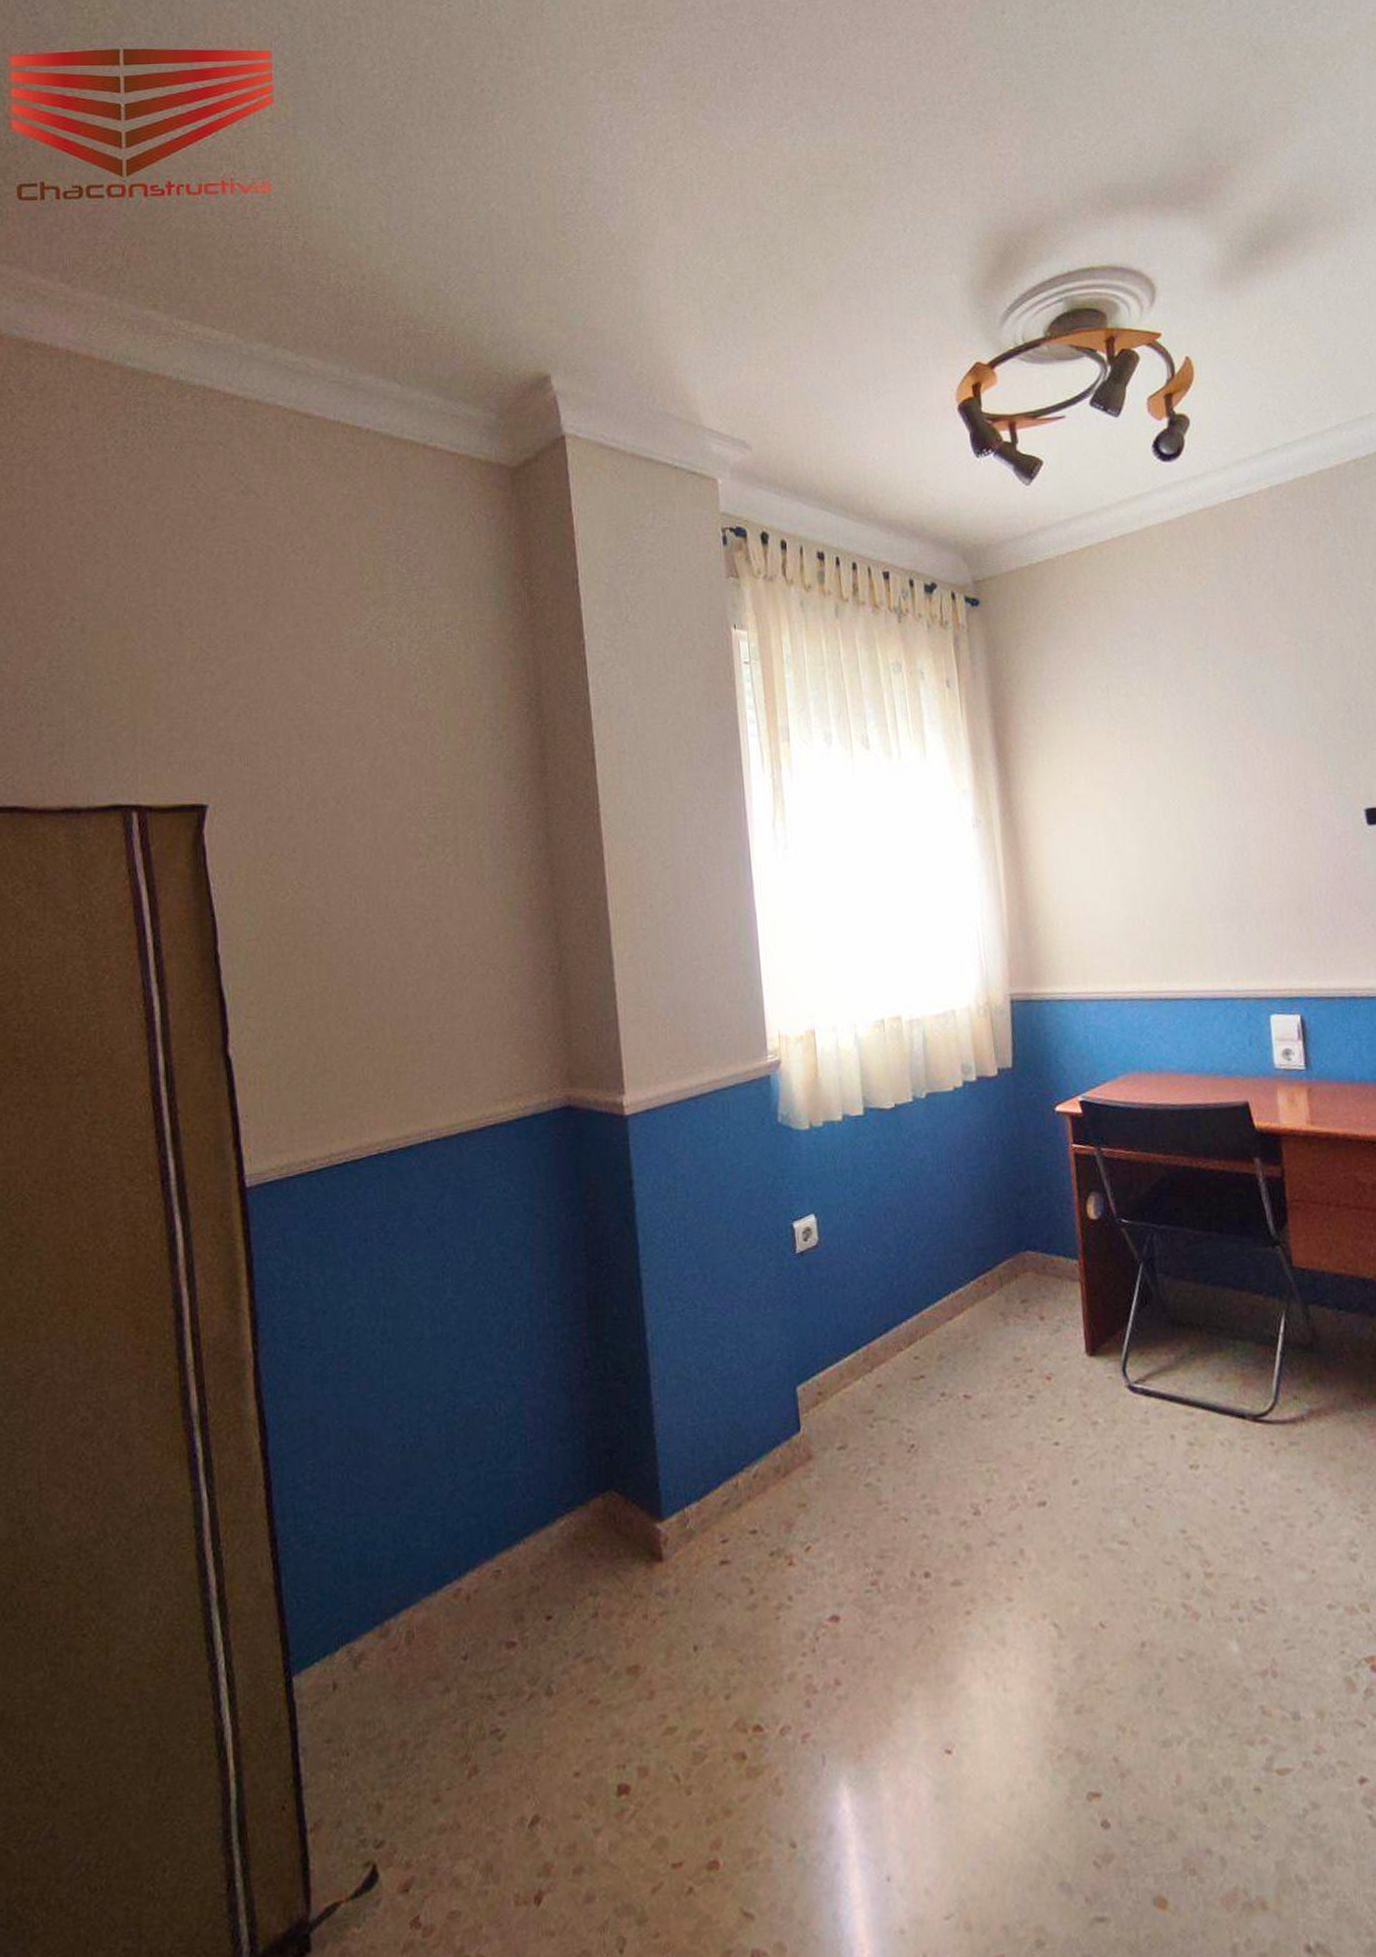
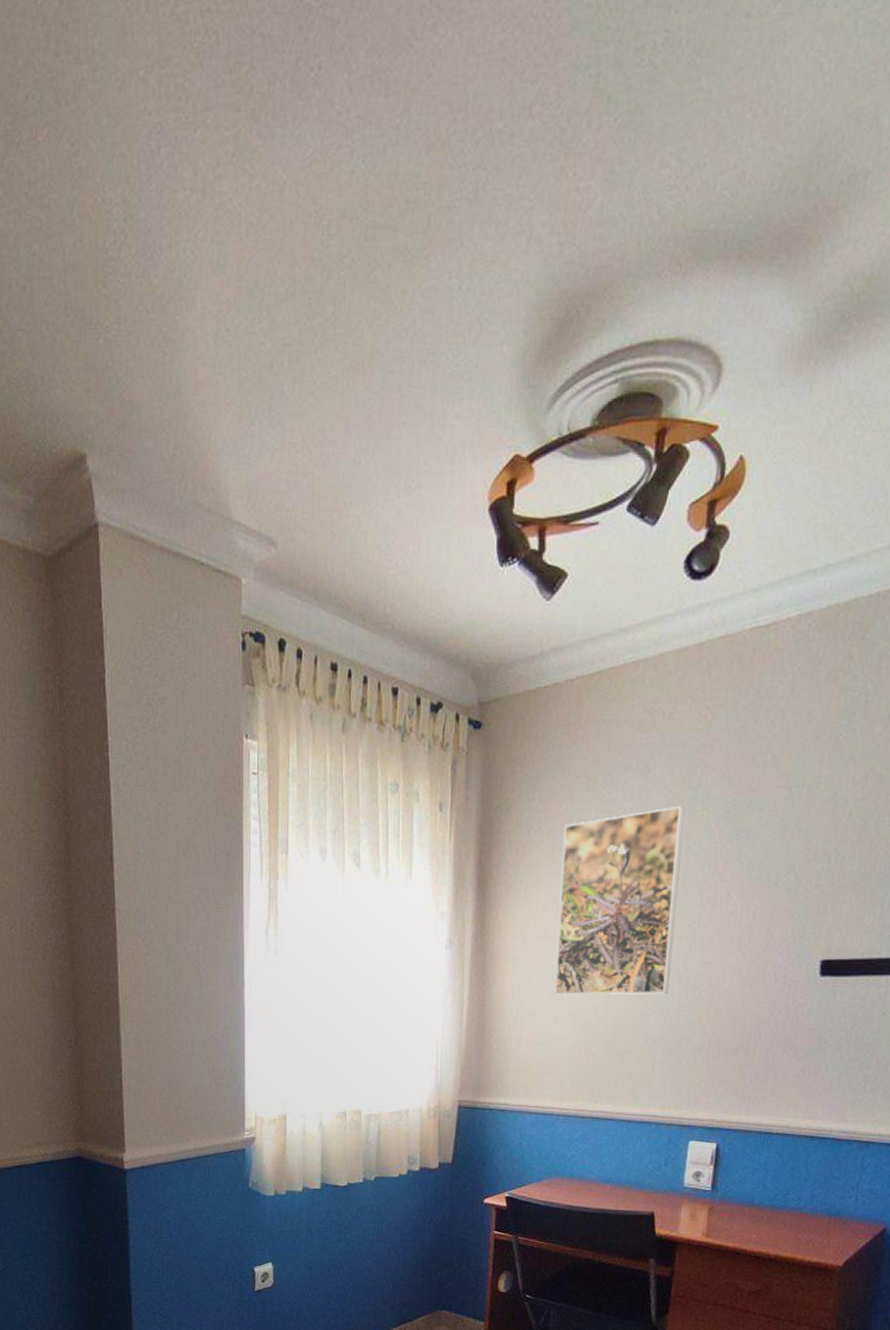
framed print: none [1078,666,1217,867] -> present [554,805,685,995]

